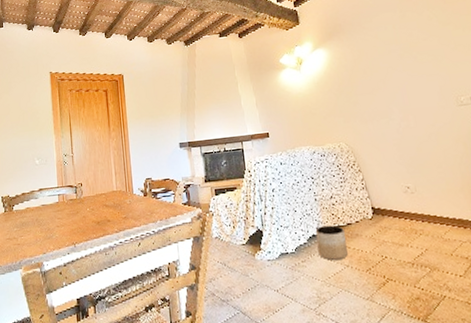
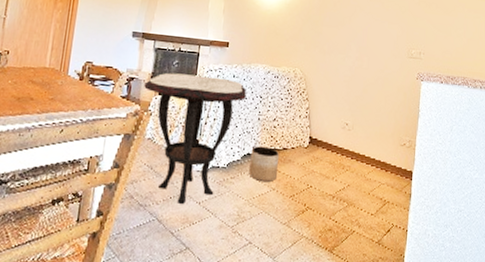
side table: none [200,167,298,295] -> present [144,73,246,205]

